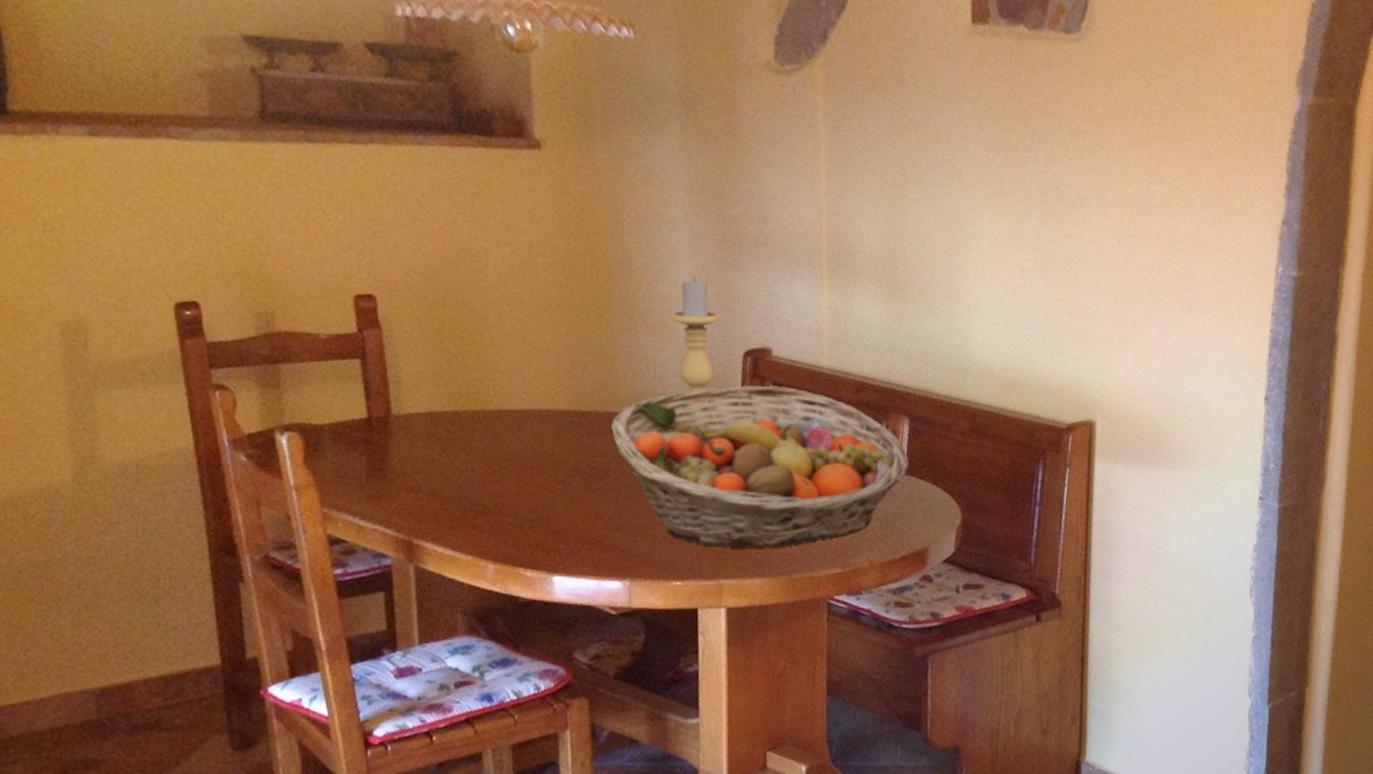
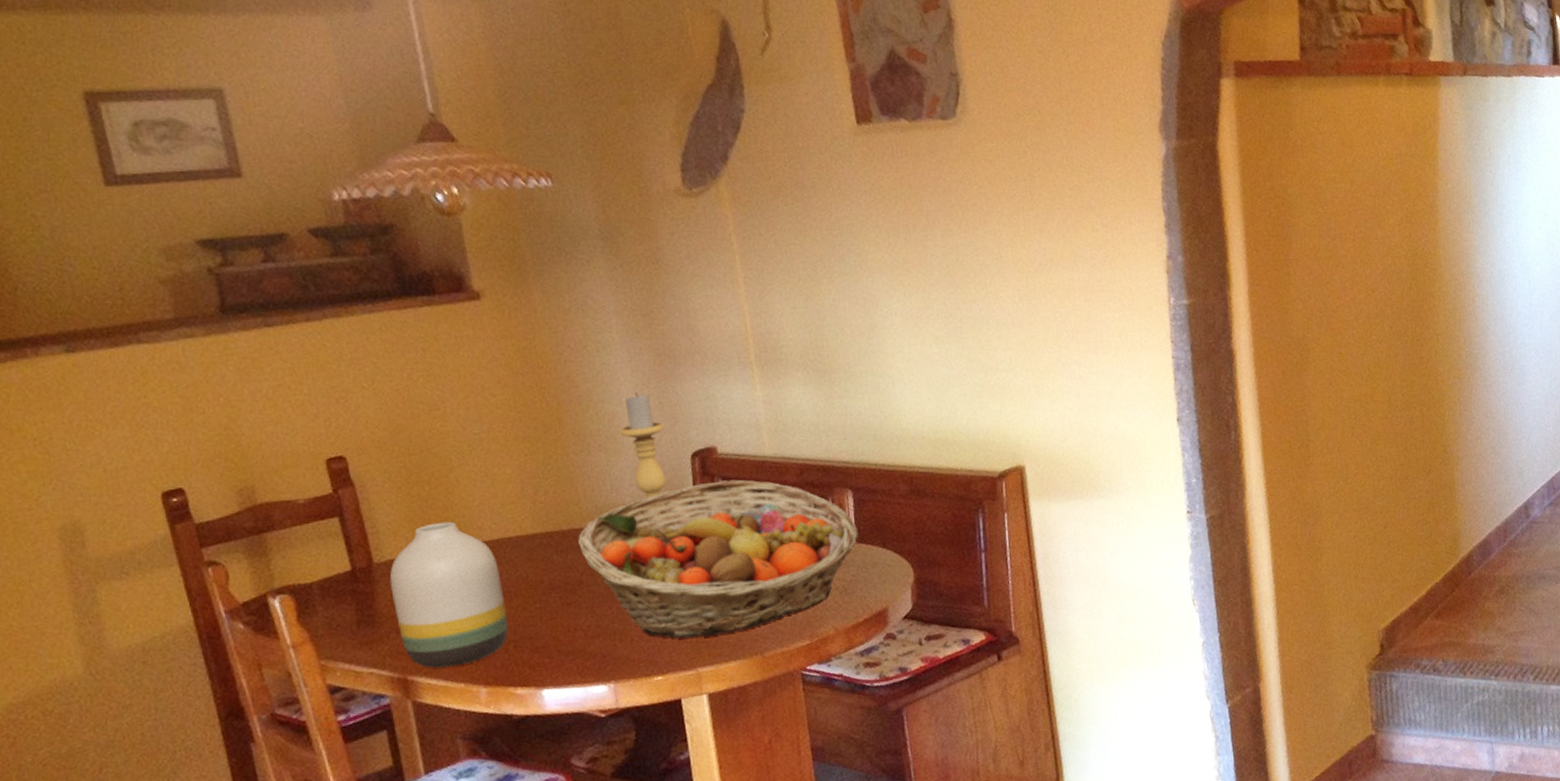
vase: none [406,382,527,537] -> present [389,521,509,669]

